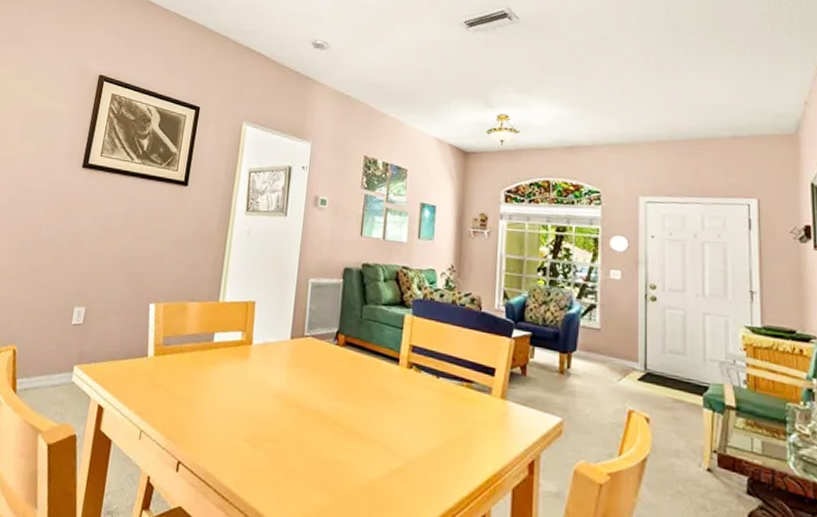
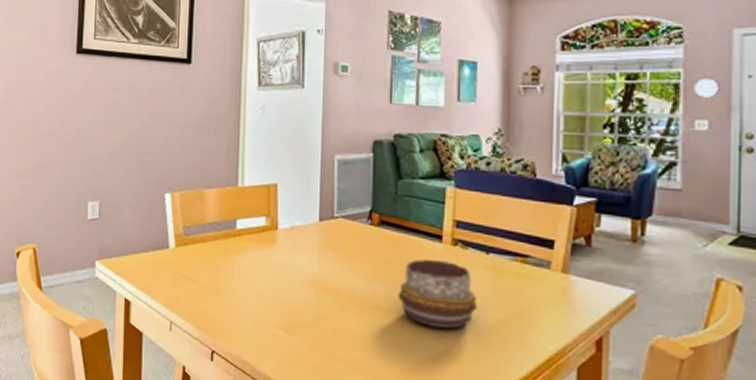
decorative bowl: none [356,379,427,448] -> present [398,259,477,329]

